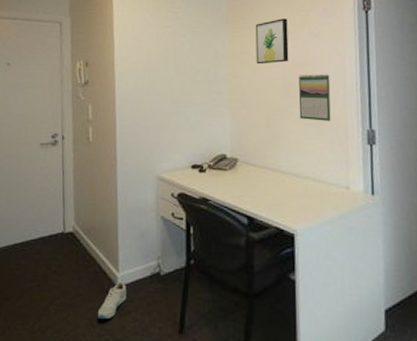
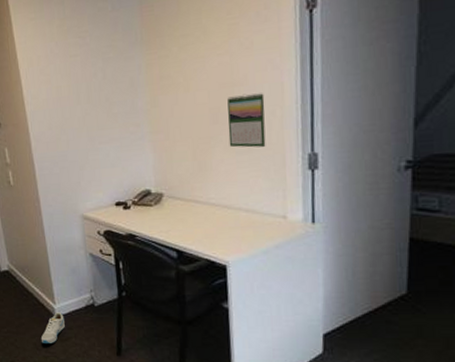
wall art: present [255,18,289,65] -> none [174,30,216,89]

